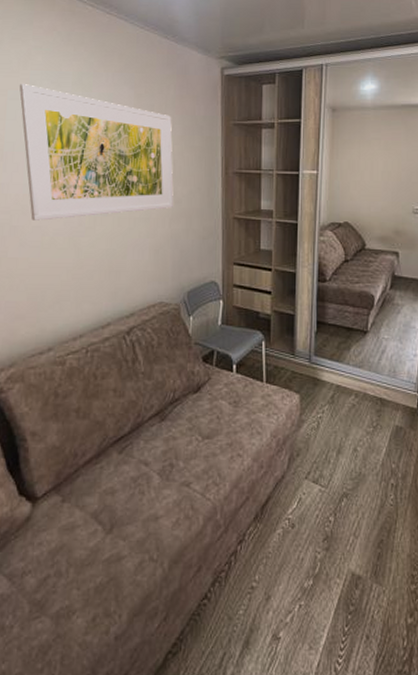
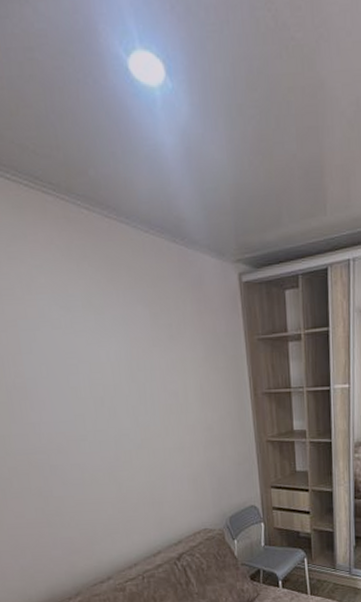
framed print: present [19,84,174,221] -> none [27,311,205,458]

